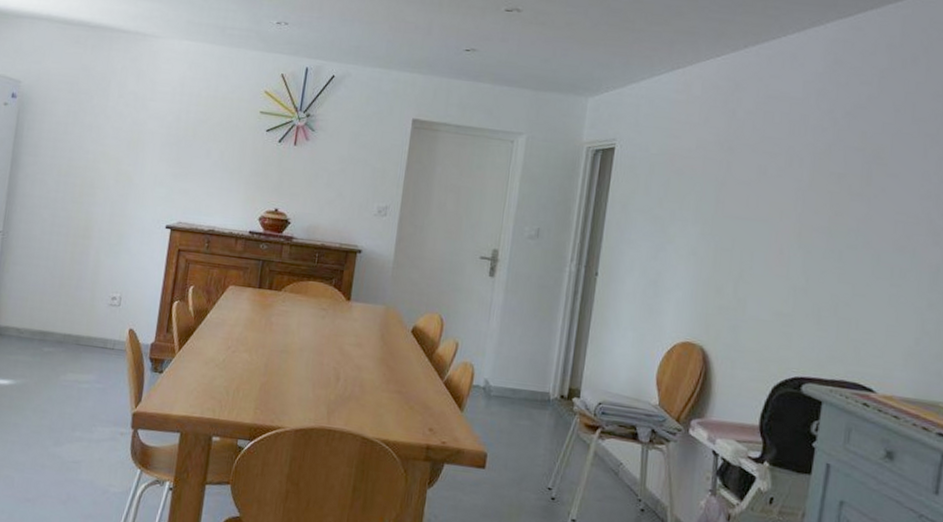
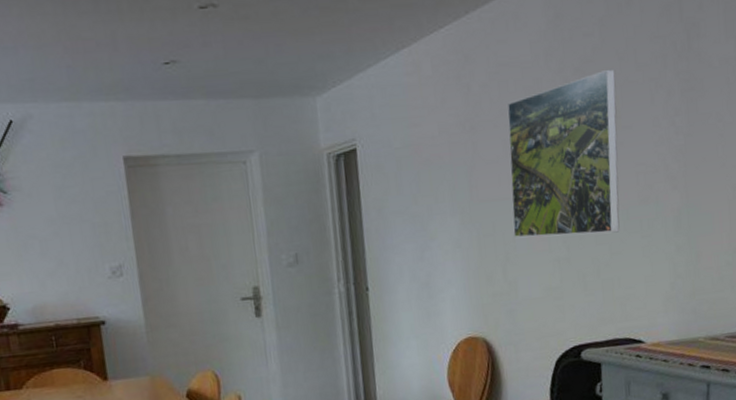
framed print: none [752,117,890,275] -> present [507,69,620,238]

